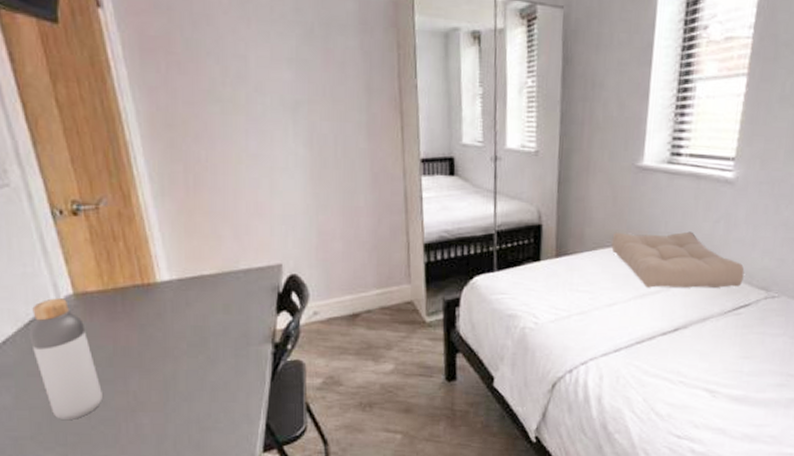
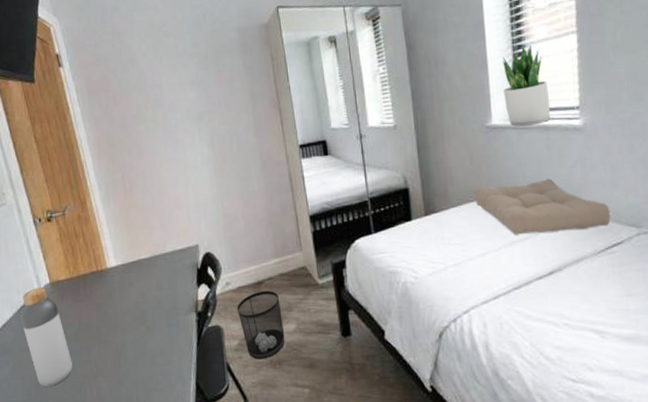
waste bin: none [324,324,380,401] -> present [237,290,285,359]
planter: none [660,81,708,172] -> present [502,45,550,127]

